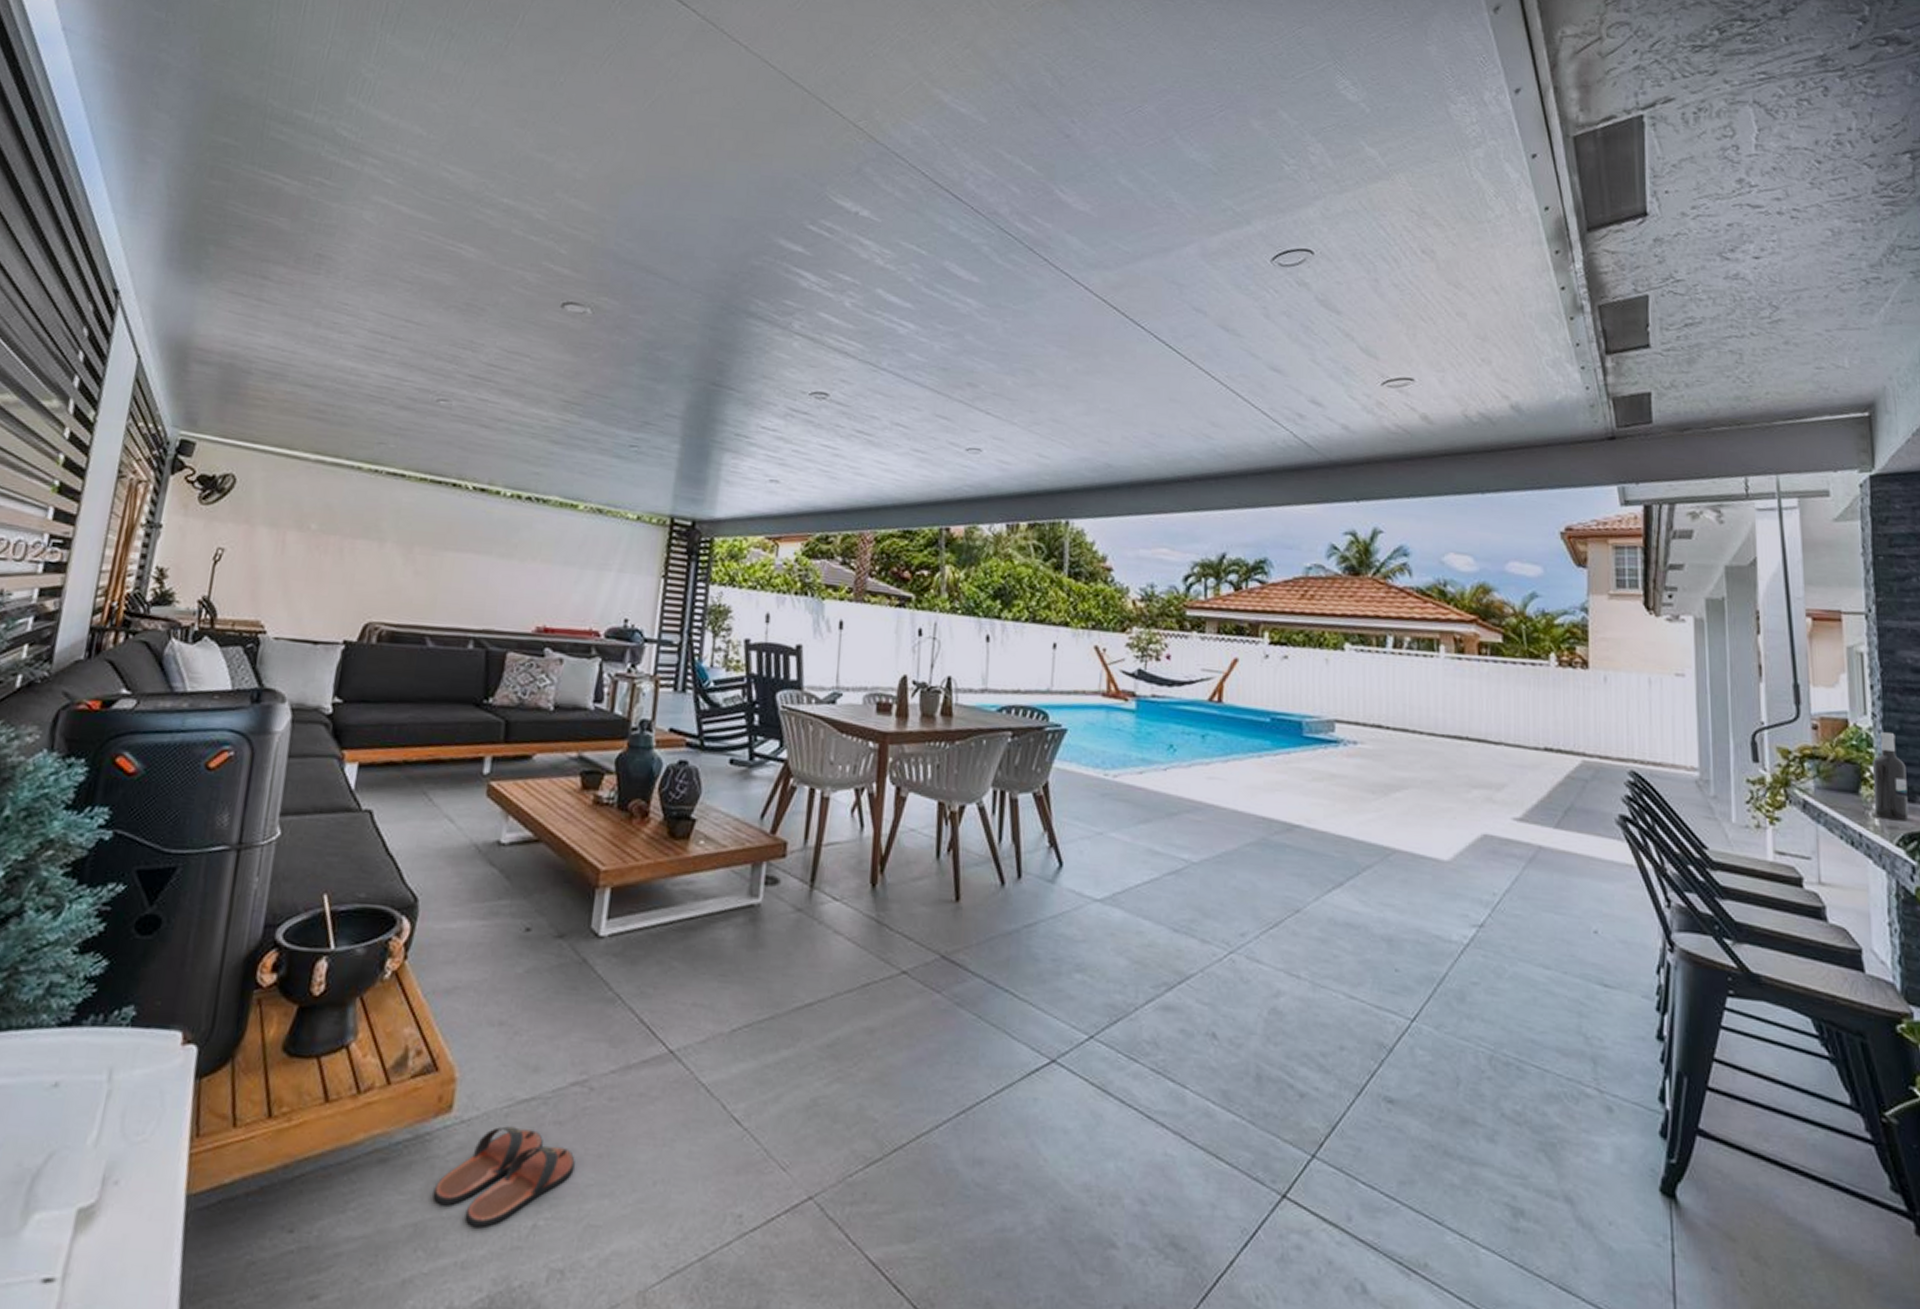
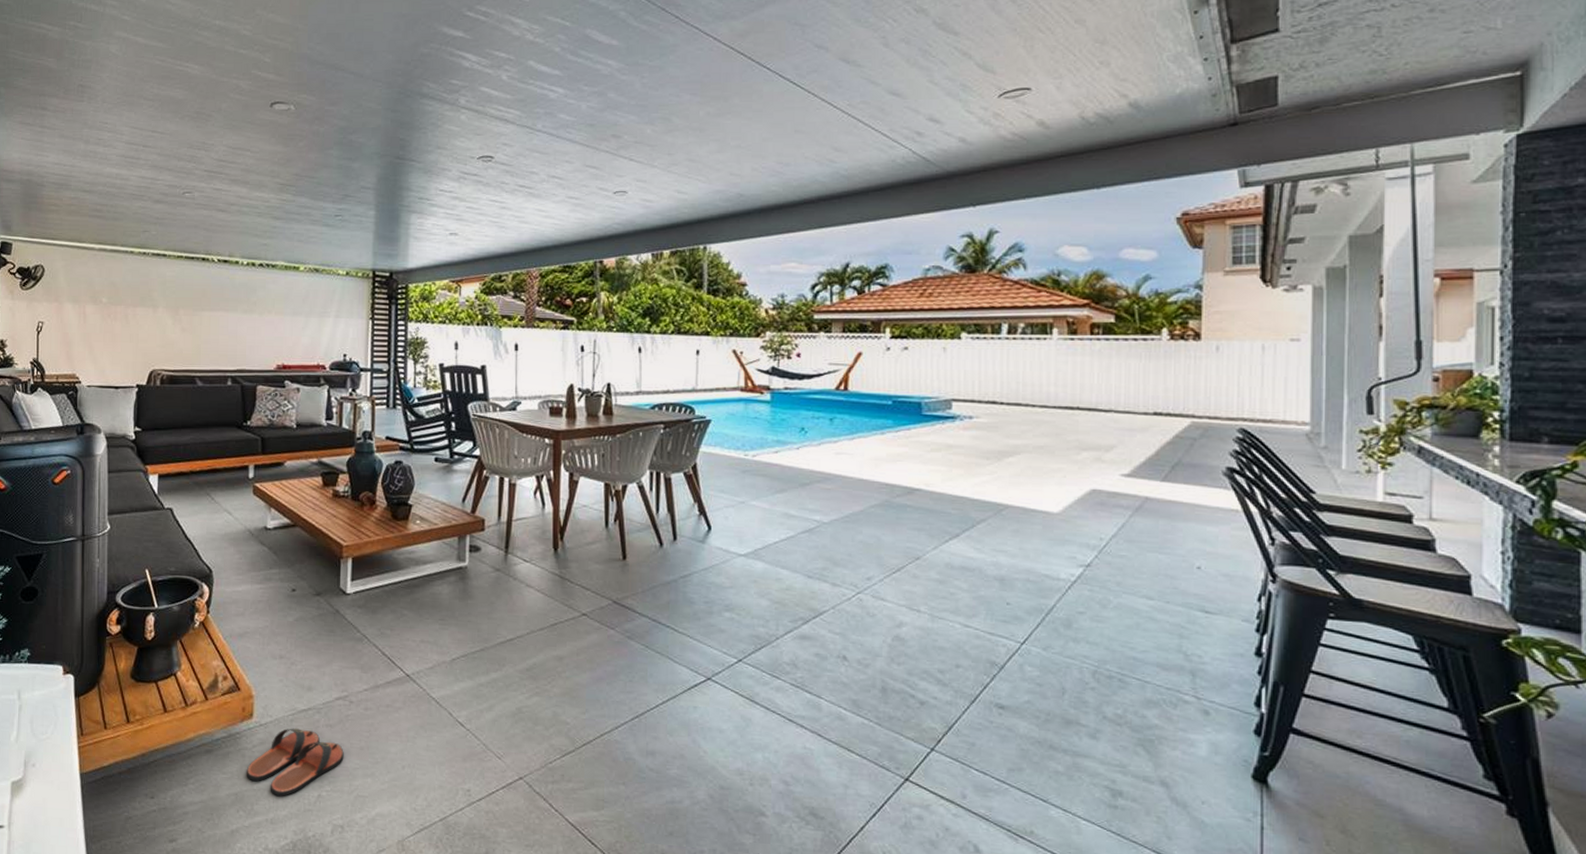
wine bottle: present [1872,732,1909,822] -> none [1495,380,1533,461]

